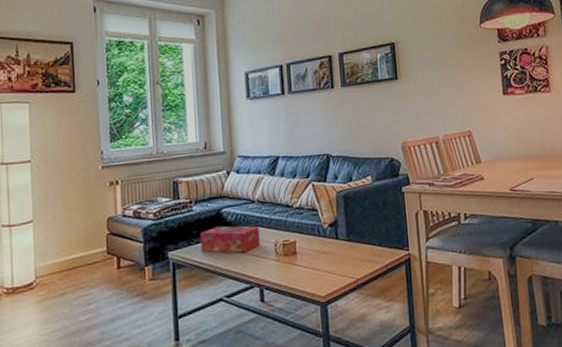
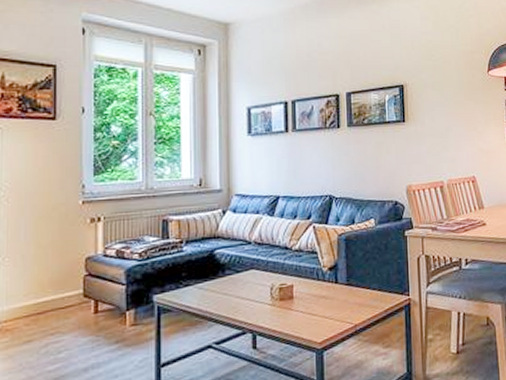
tissue box: present [200,226,261,253] -> none [190,268,255,297]

